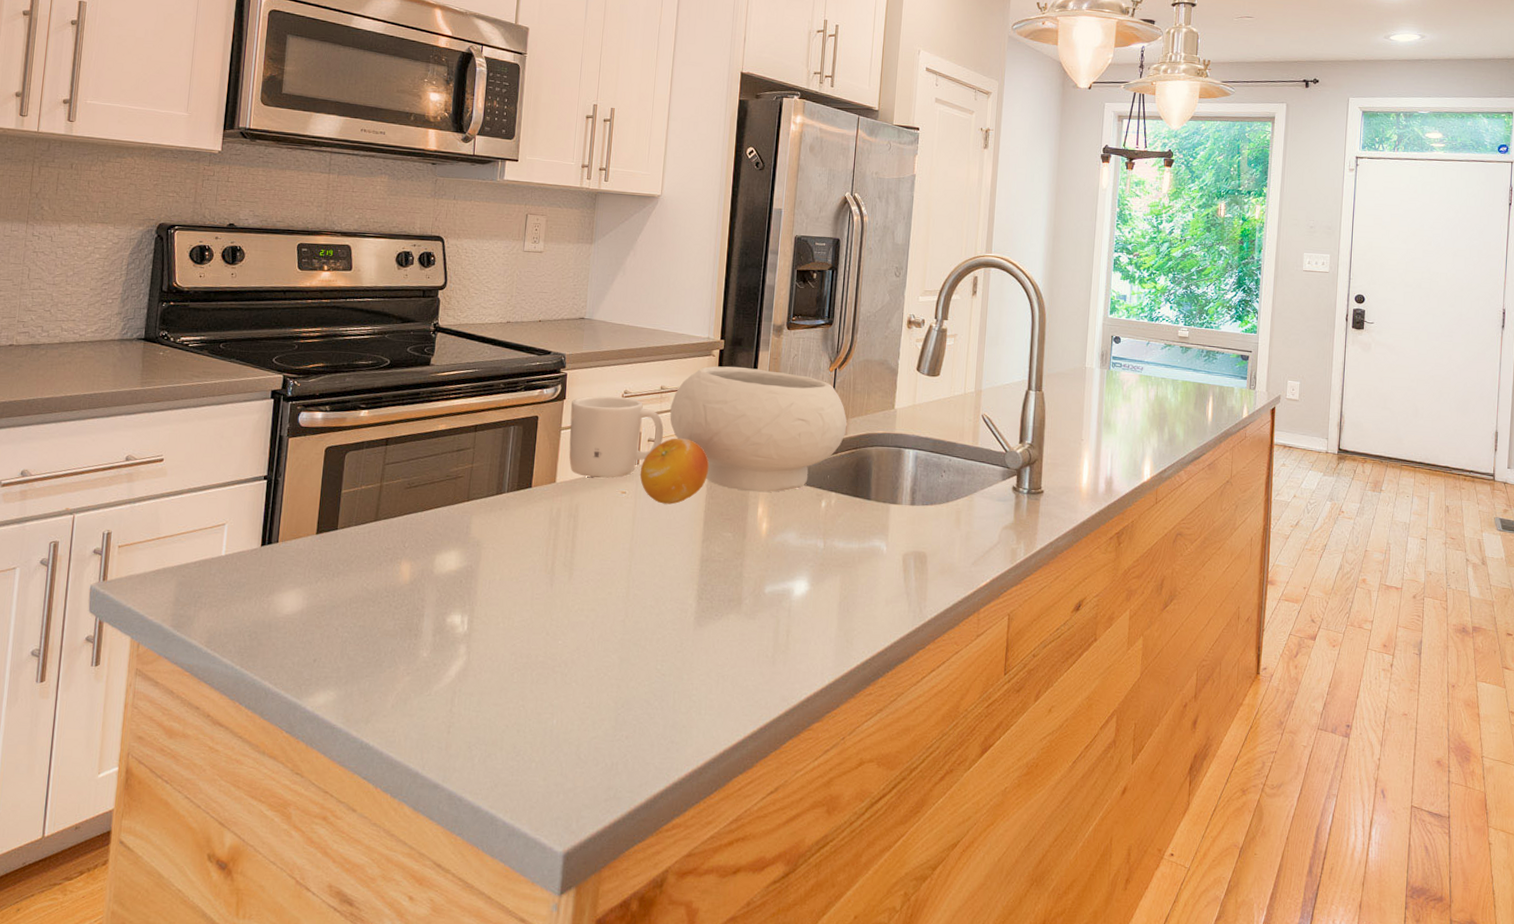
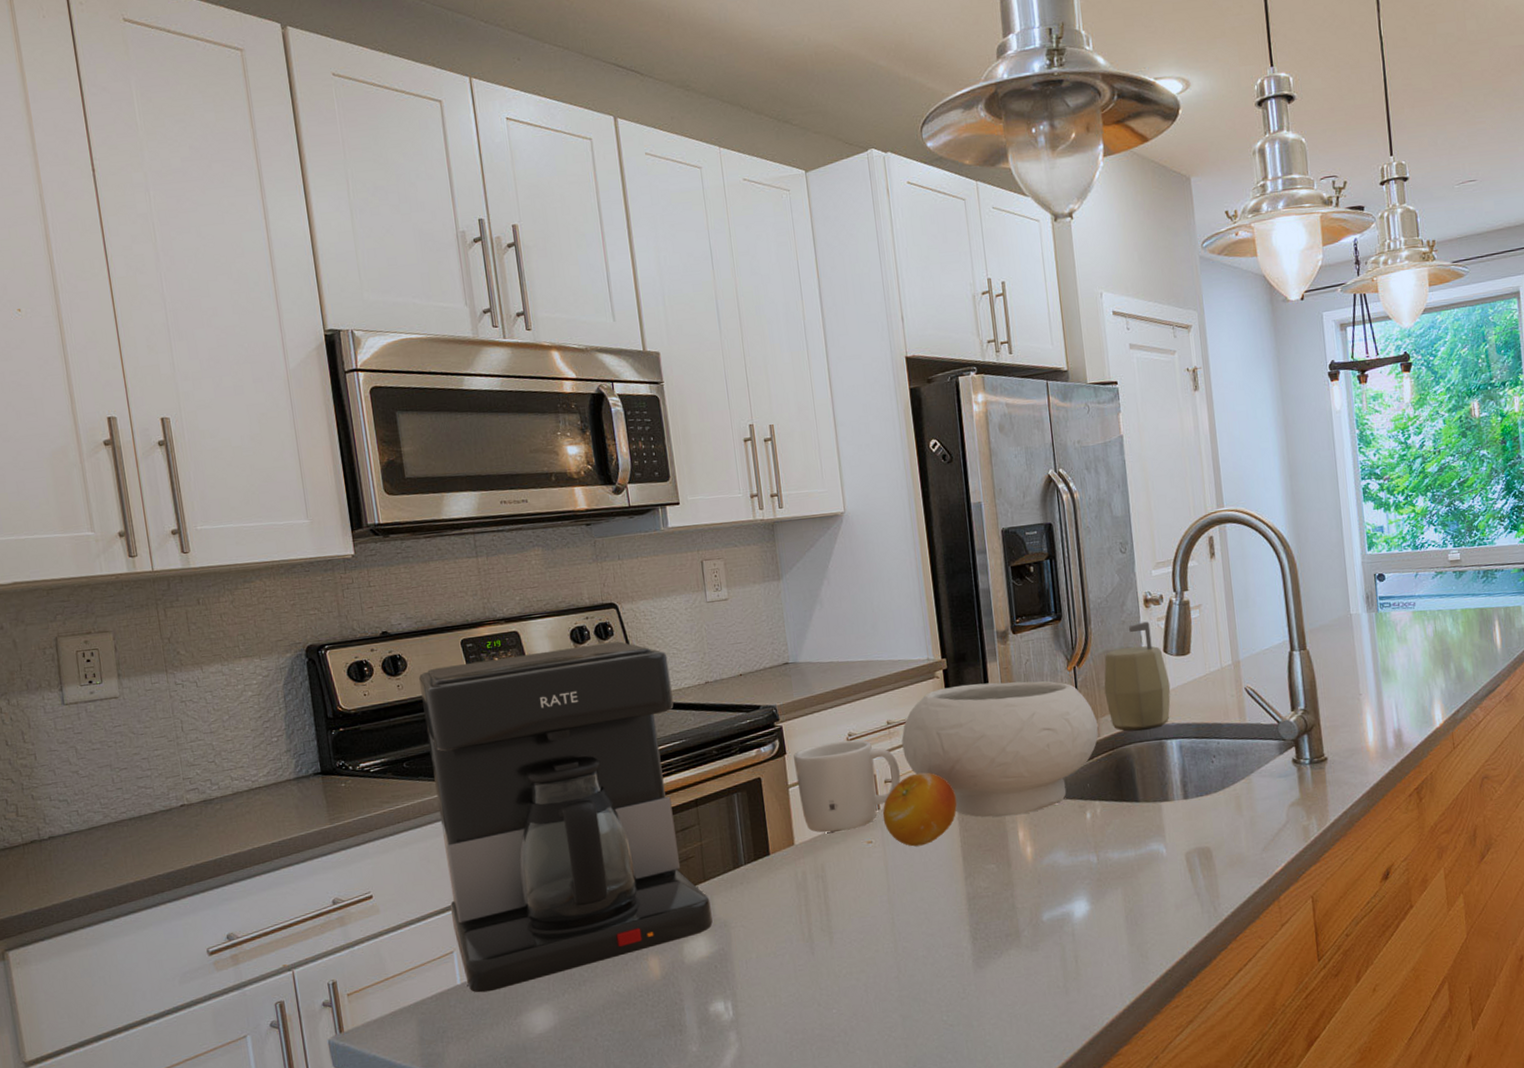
coffee maker: none [230,264,478,567] -> present [419,641,713,993]
soap dispenser: none [858,340,917,437] -> present [1104,621,1171,732]

